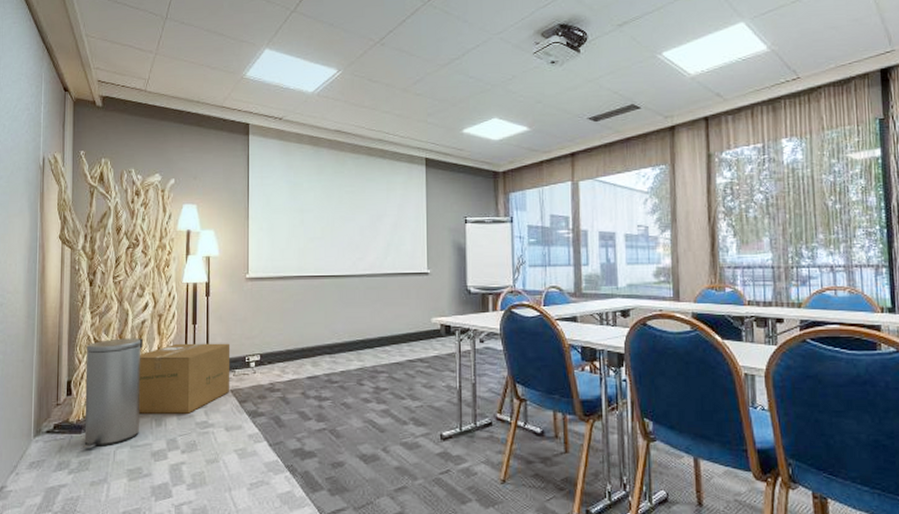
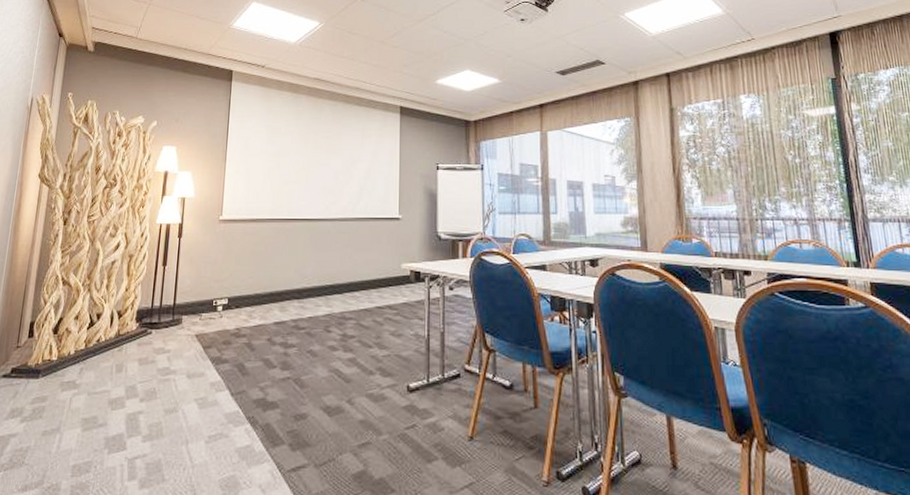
pedal bin: present [83,338,143,449] -> none [38,279,111,395]
box: present [139,343,231,415] -> none [100,285,199,360]

